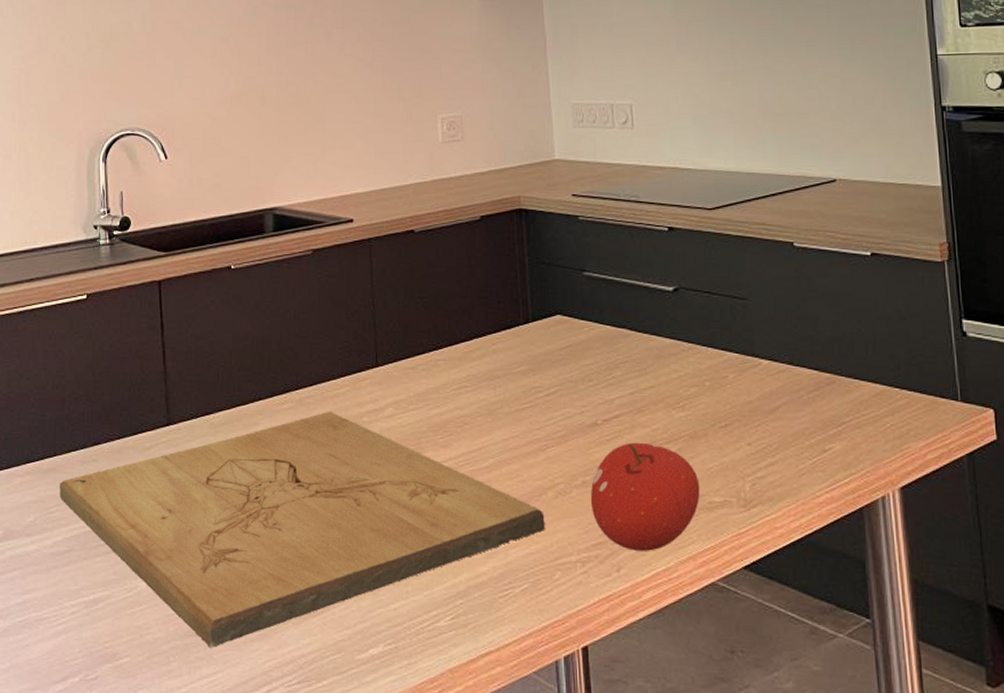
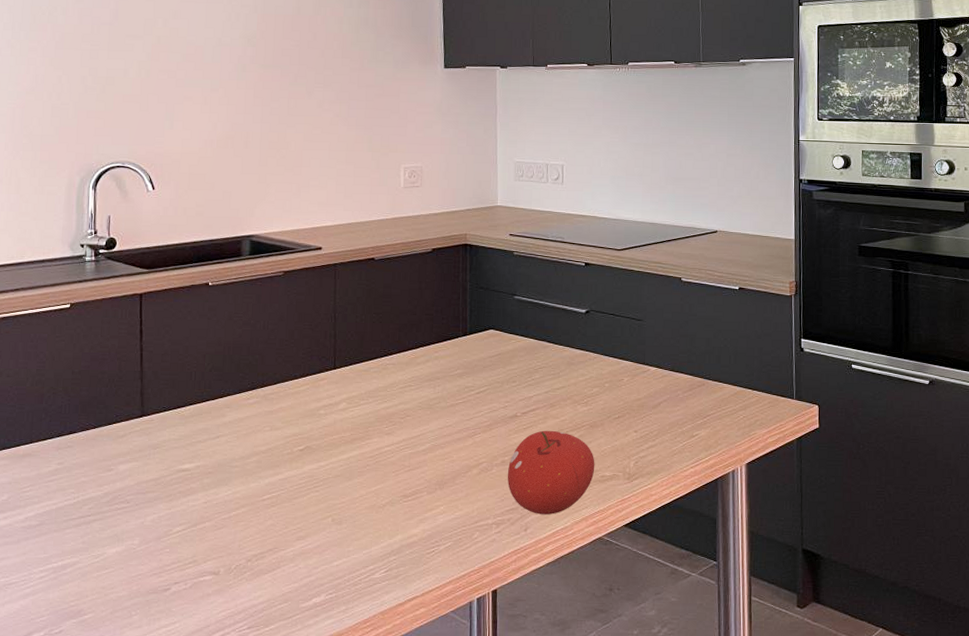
cutting board: present [59,412,545,648] -> none [33,406,469,602]

